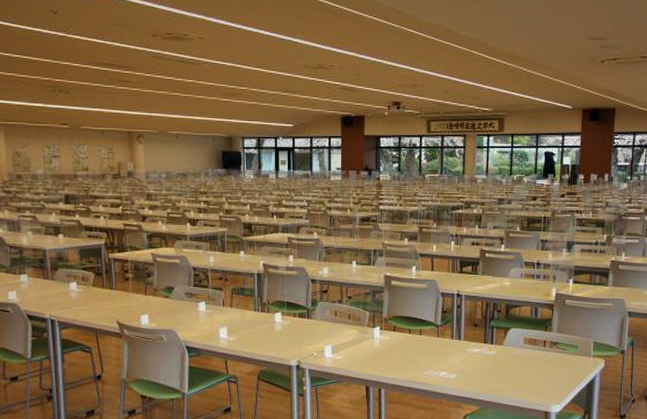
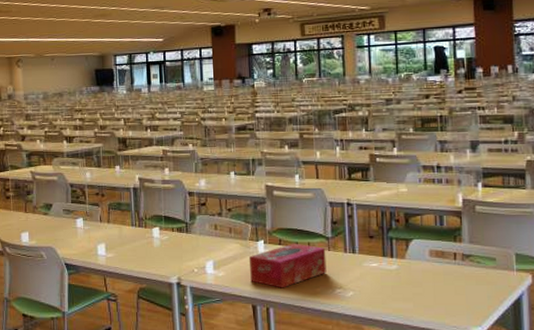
tissue box: none [365,330,435,371] -> present [248,243,327,288]

